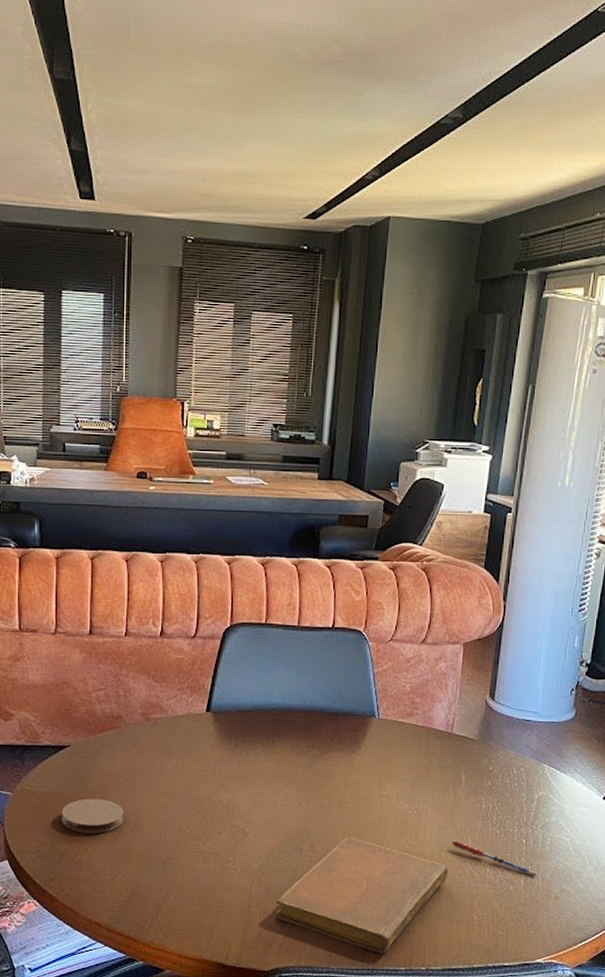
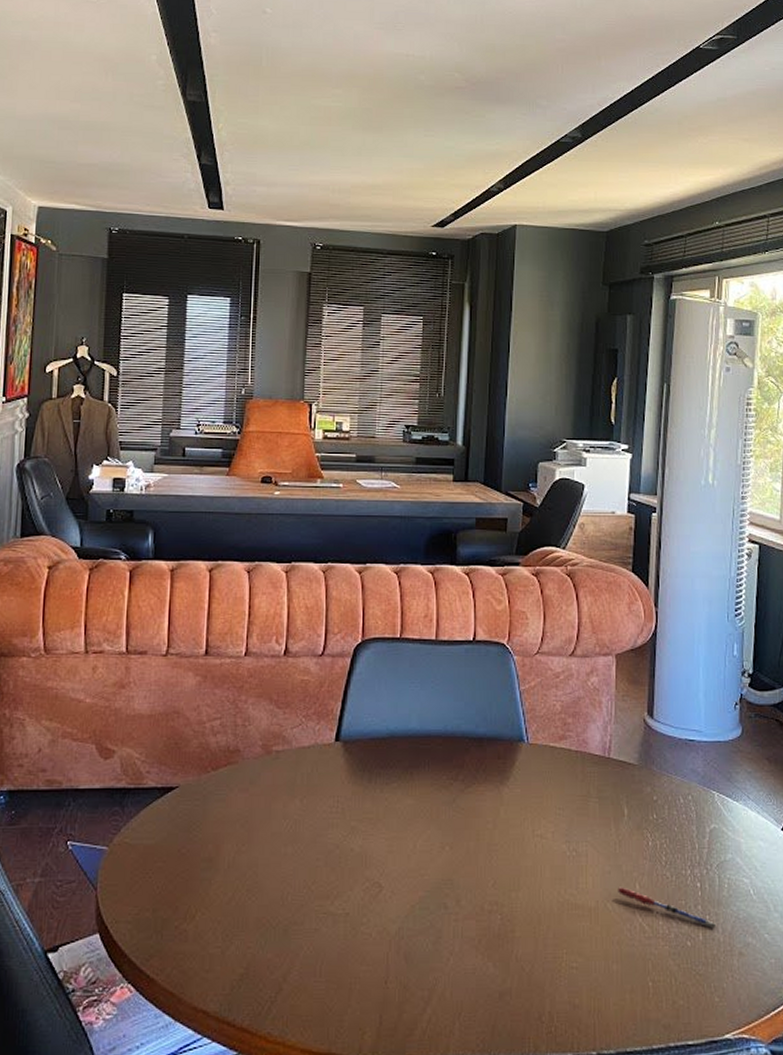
coaster: present [61,798,124,833] -> none [165,850,240,895]
notebook: present [275,836,449,954] -> none [416,887,616,1036]

